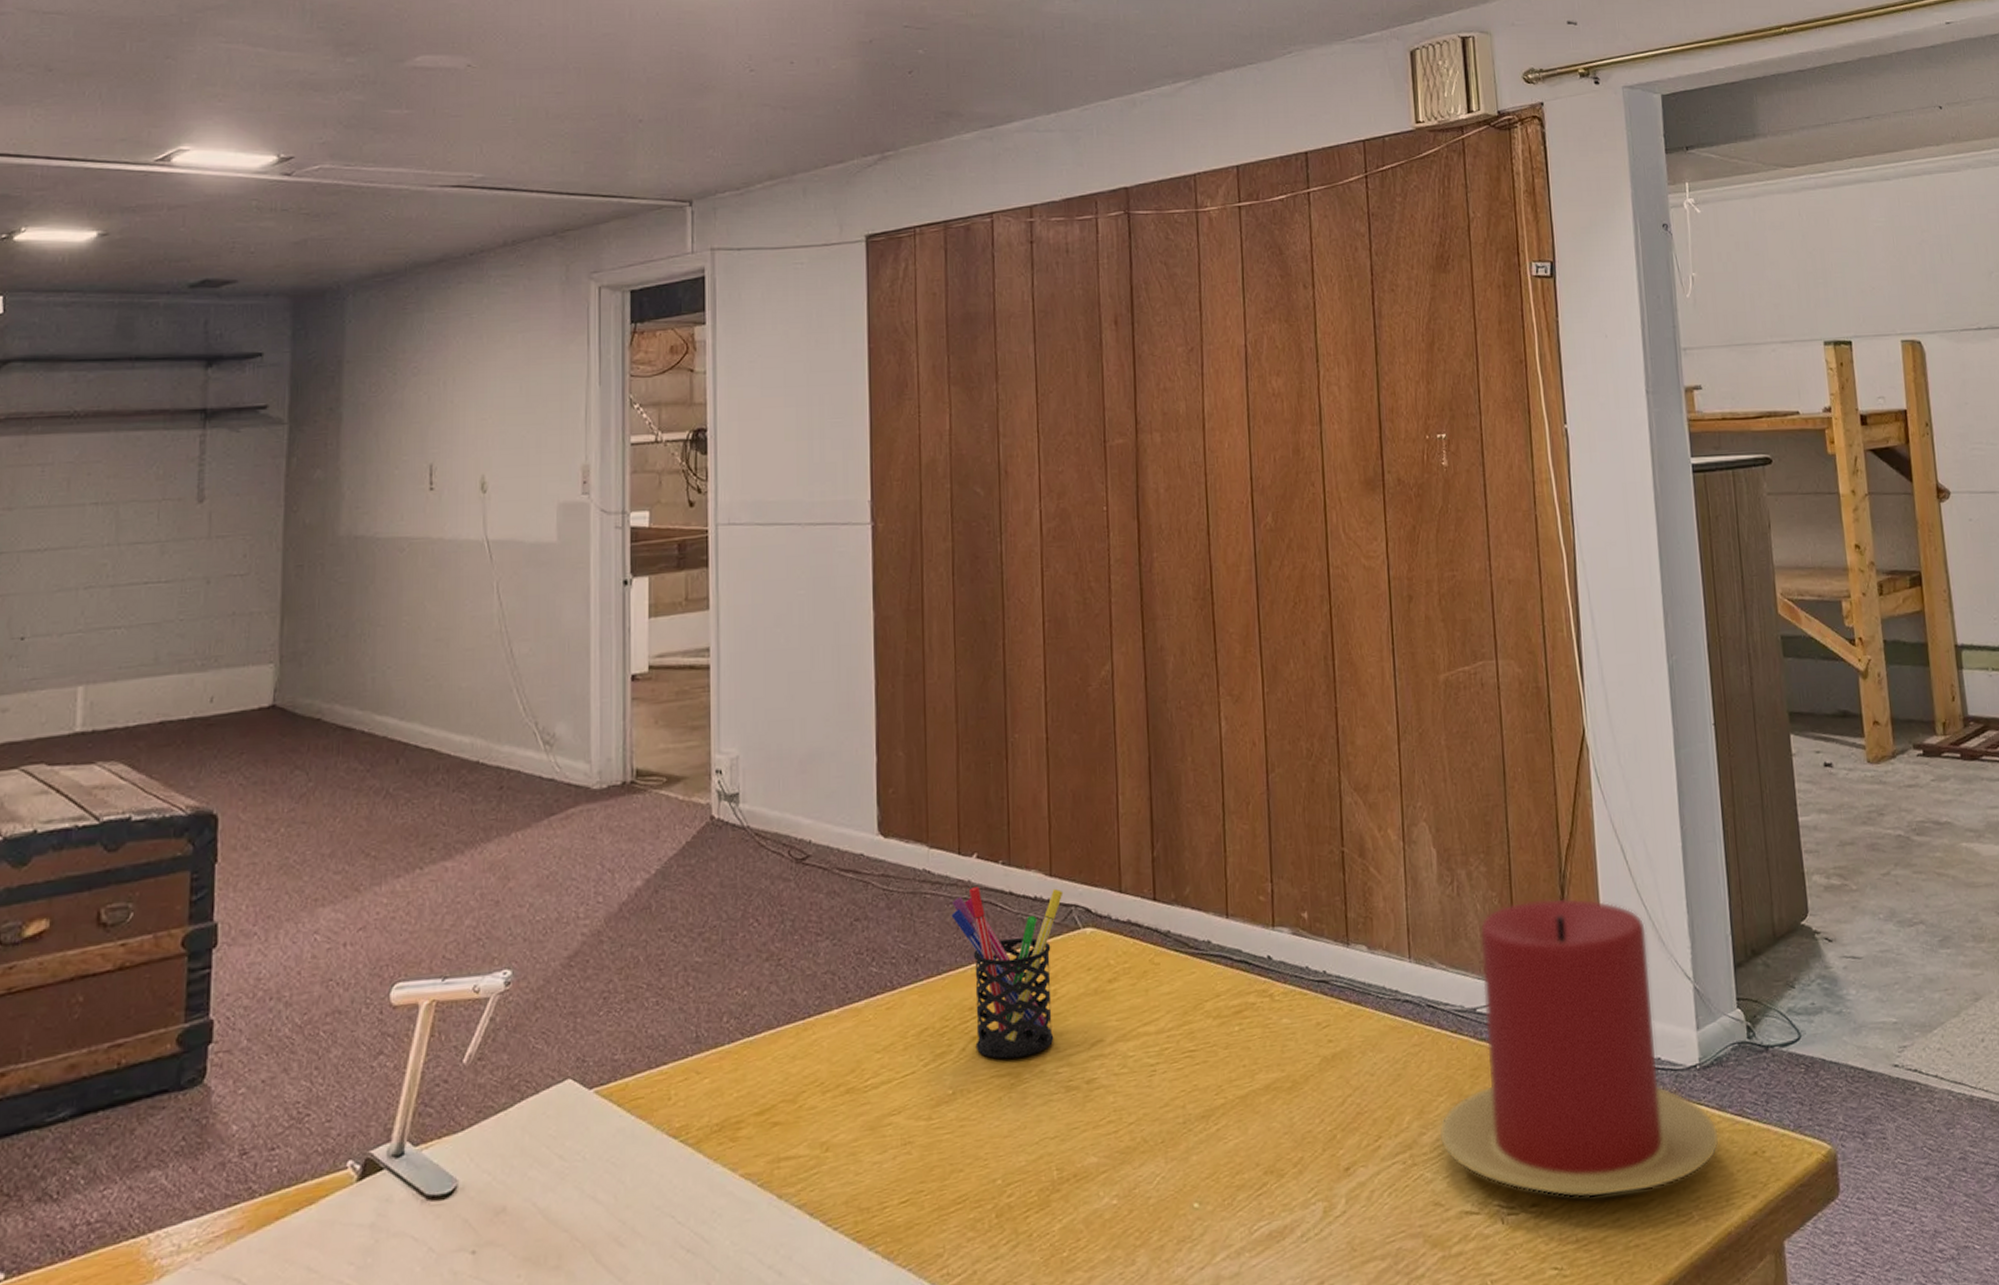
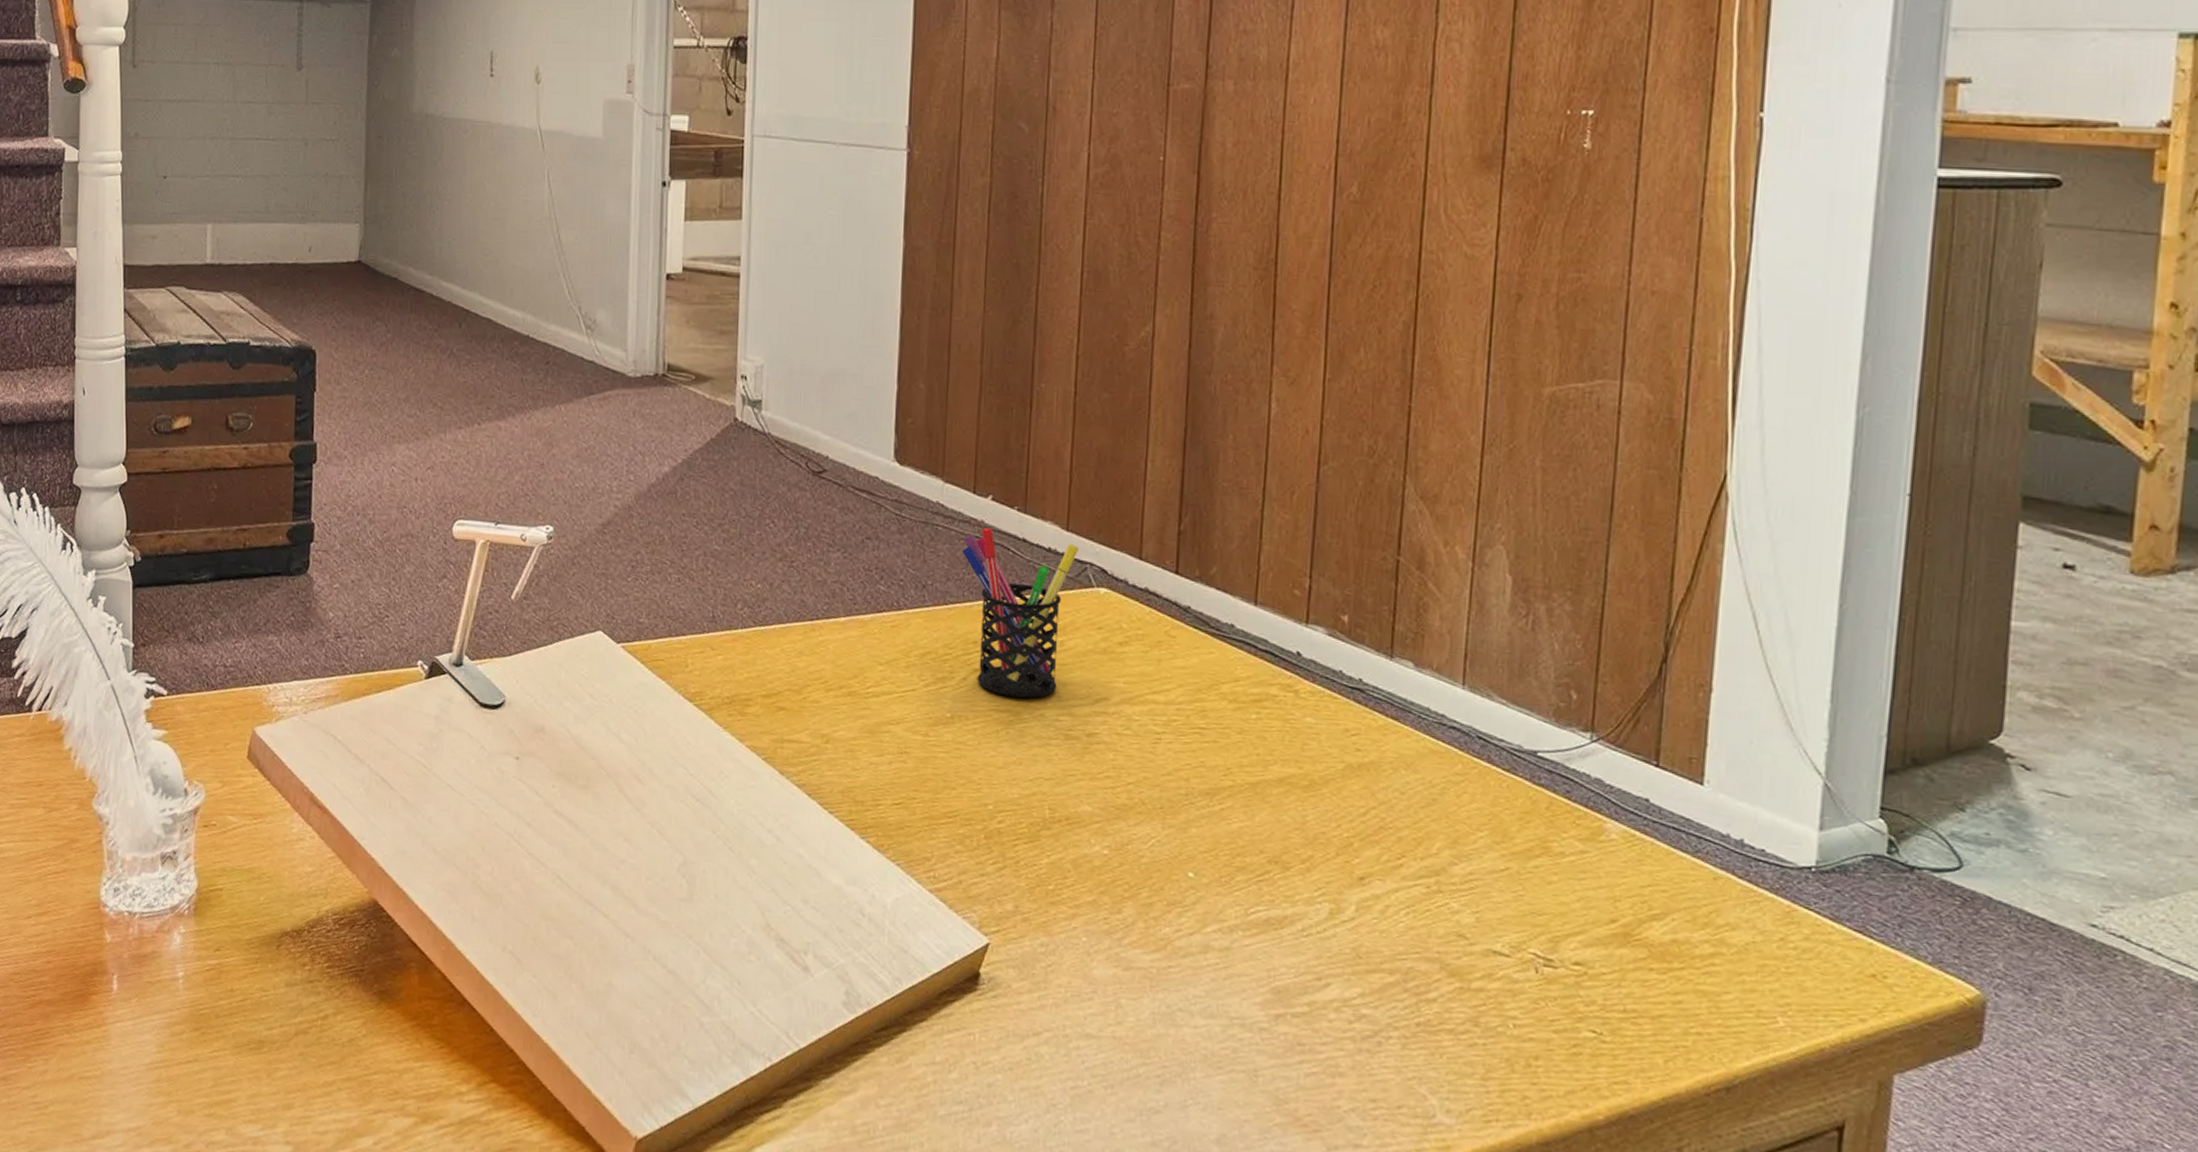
candle: present [1439,897,1720,1198] -> none [1473,650,1829,983]

